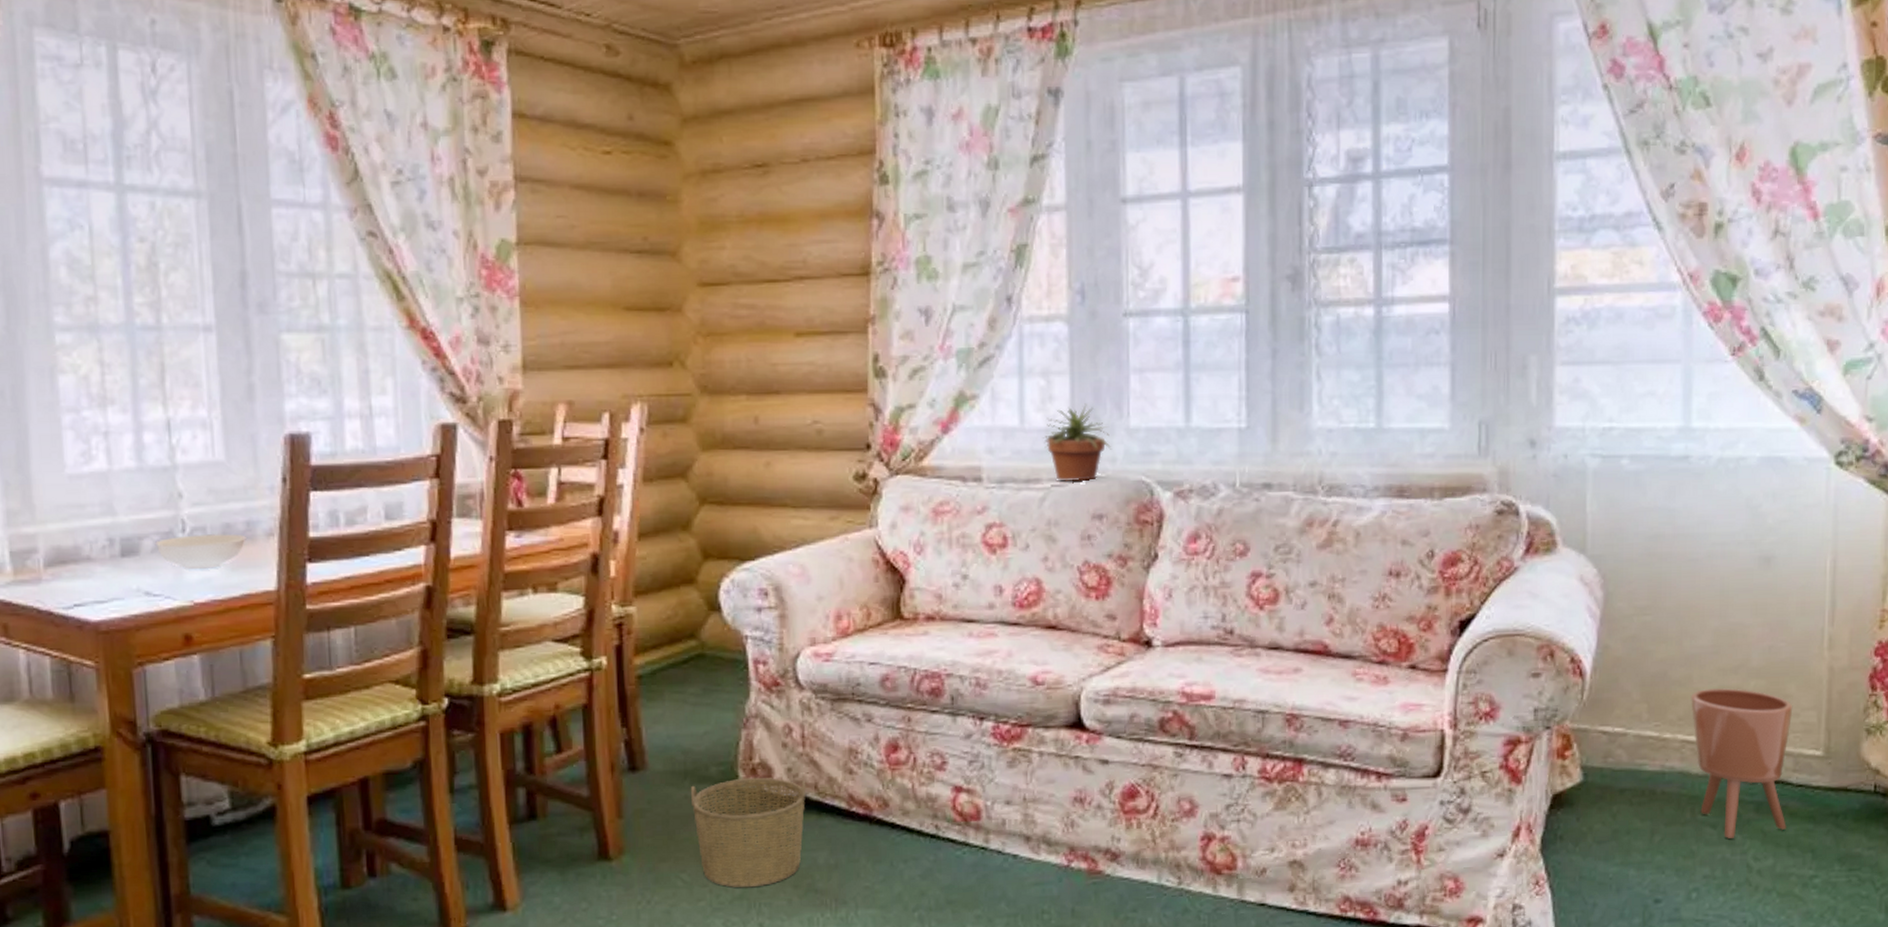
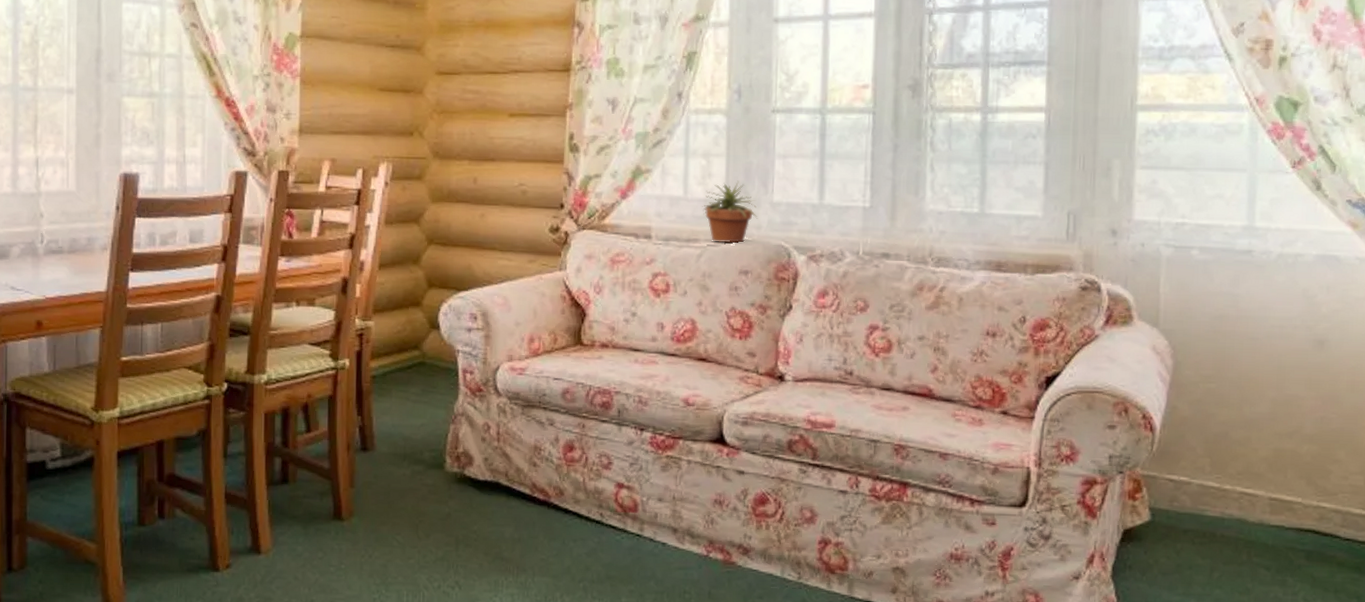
bowl: present [155,534,246,570] -> none [21,246,87,273]
basket: present [690,777,806,888] -> none [407,463,499,552]
planter: present [1690,688,1793,840] -> none [1248,450,1342,581]

